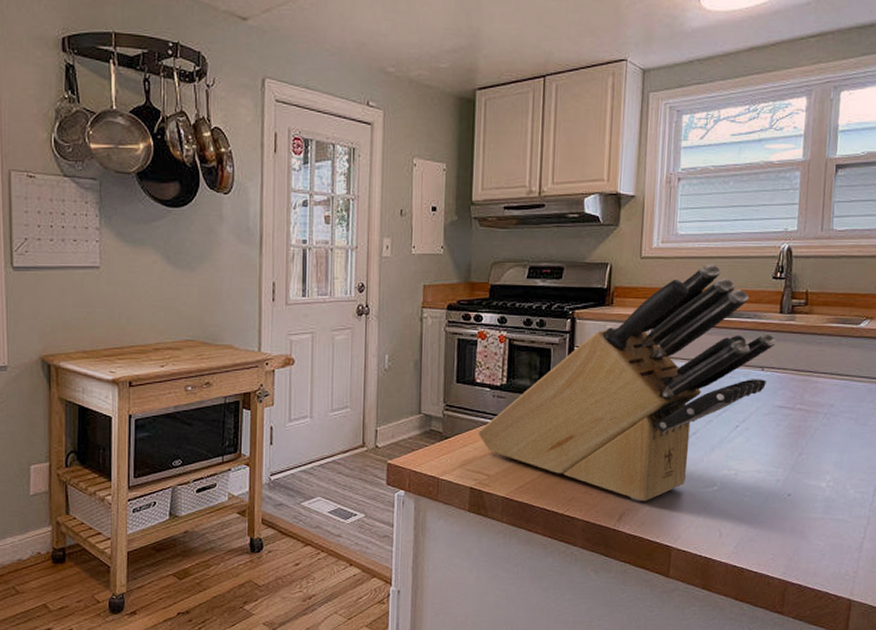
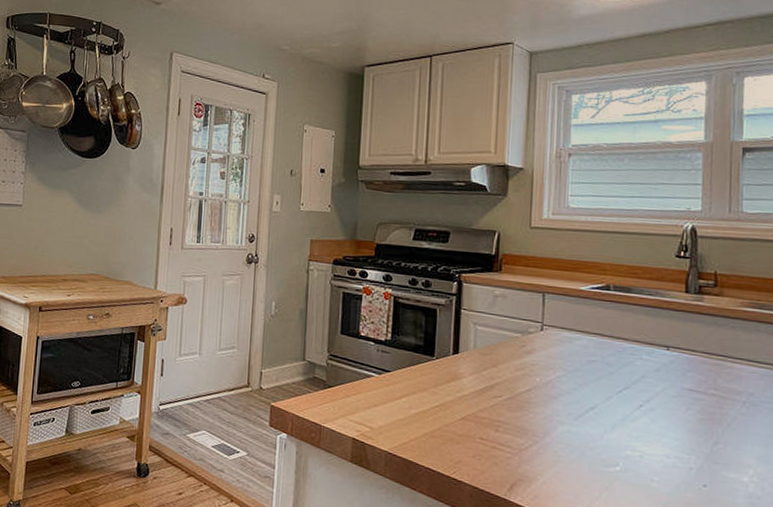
knife block: present [477,263,776,501] -> none [361,238,682,473]

